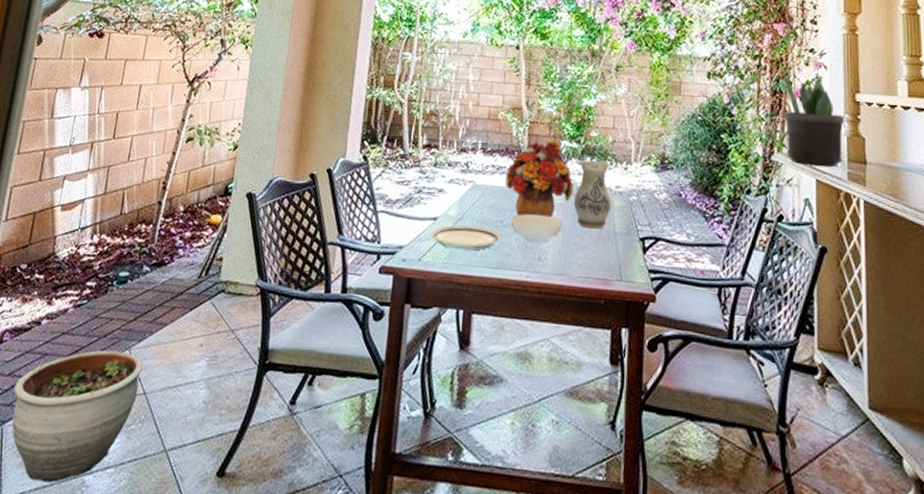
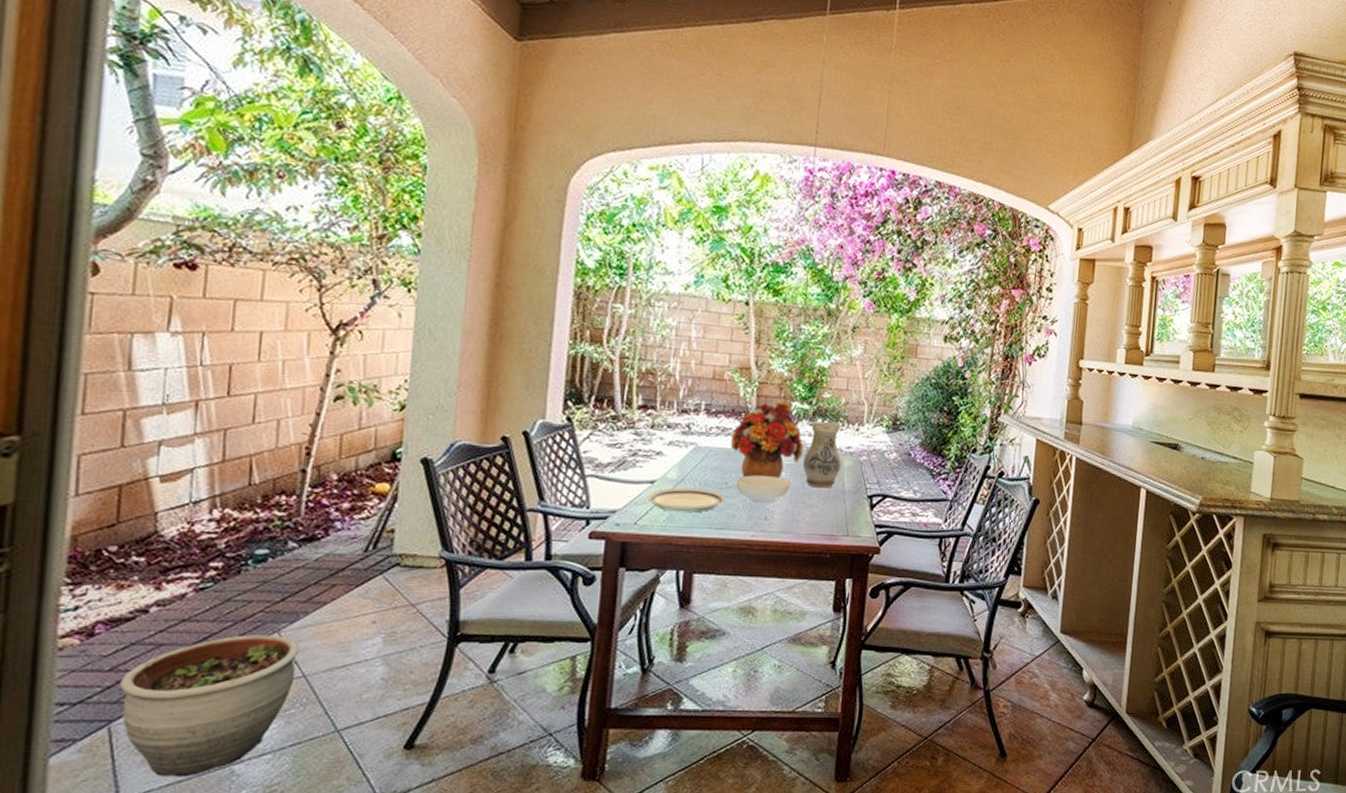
planter: present [783,70,845,167] -> none [1013,335,1068,427]

